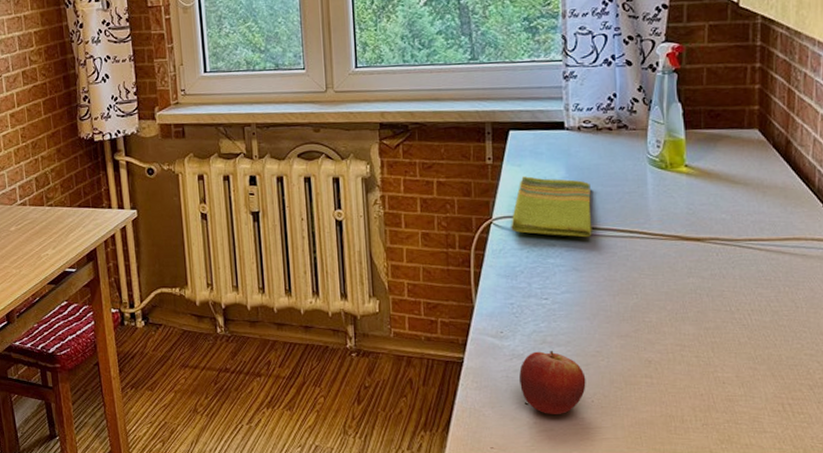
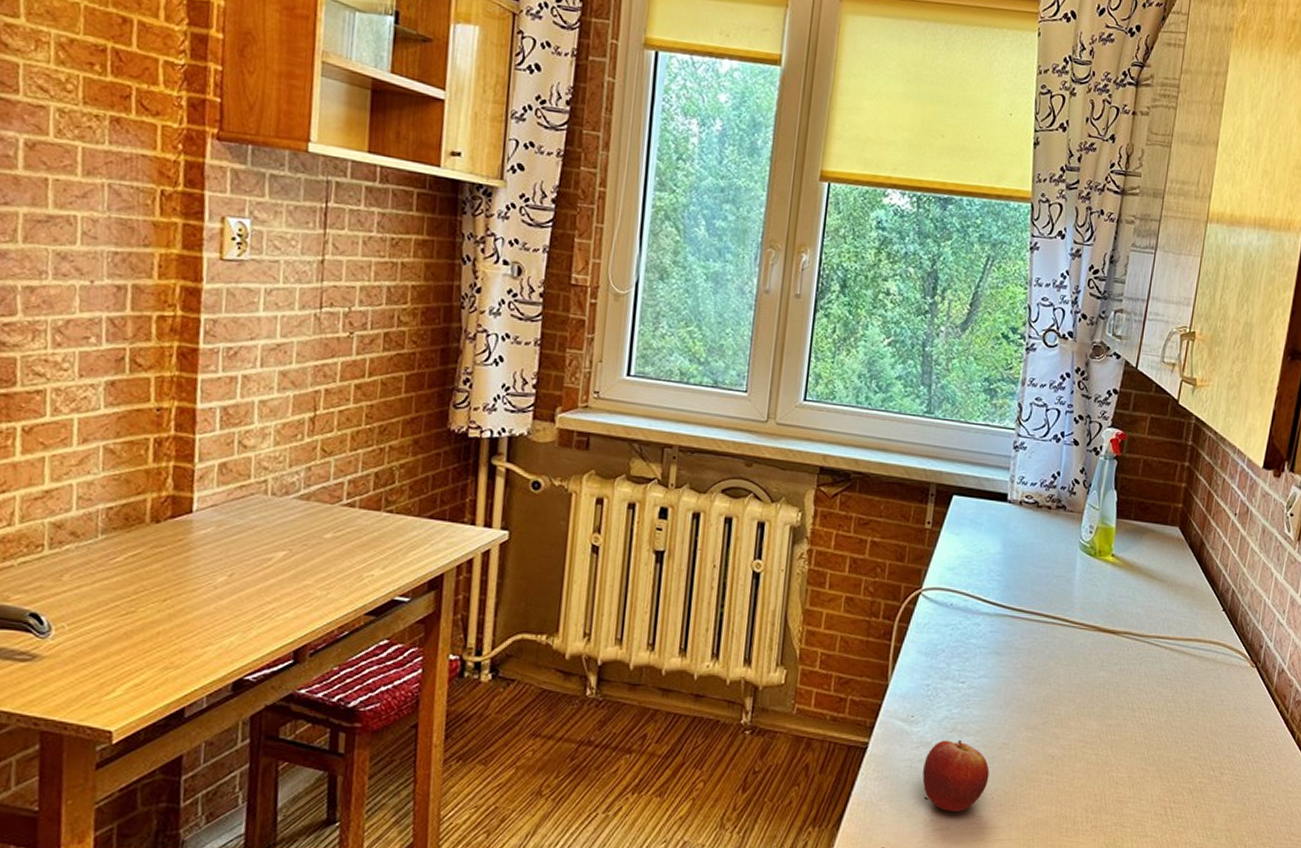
dish towel: present [511,176,592,238] -> none [939,546,1023,620]

